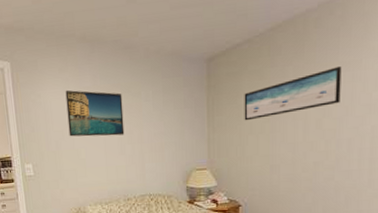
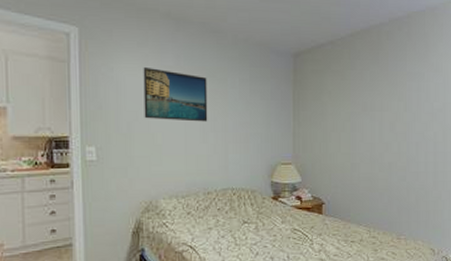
wall art: present [244,65,342,121] -> none [327,76,409,118]

